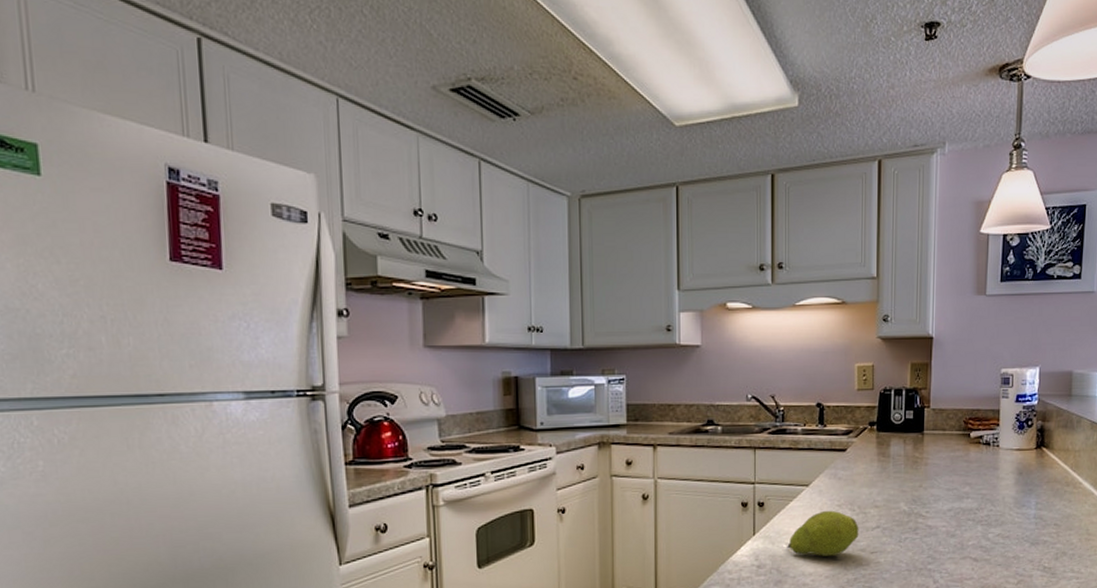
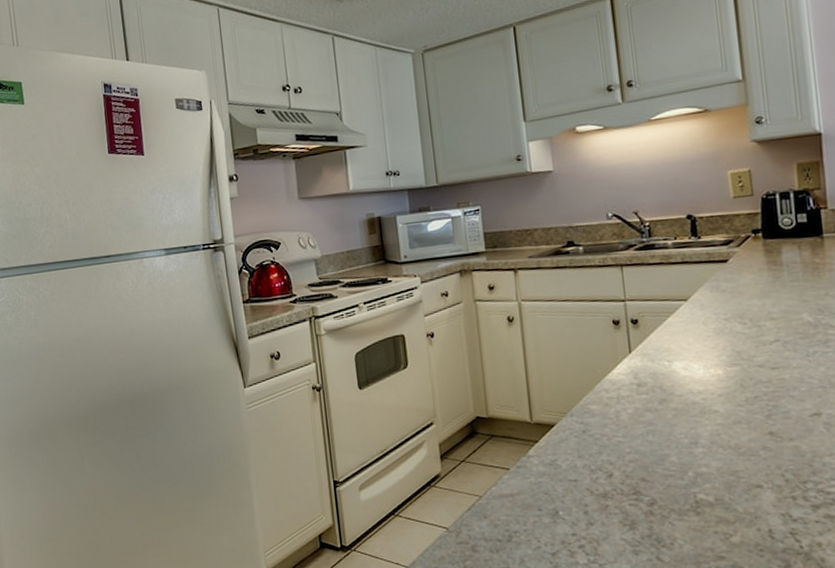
fruit: present [787,510,859,557] -> none [669,324,755,374]

